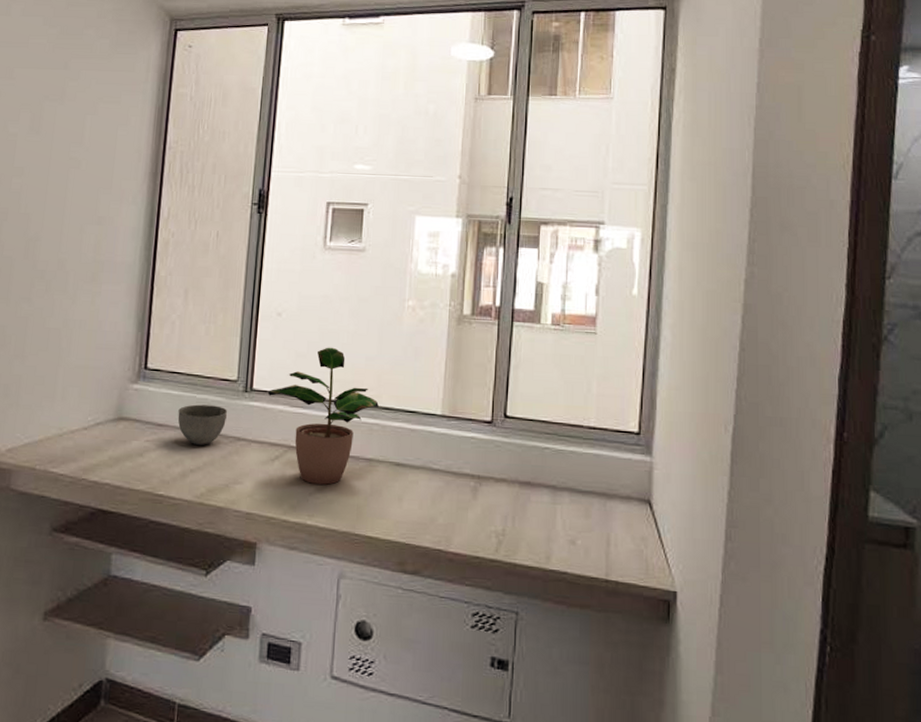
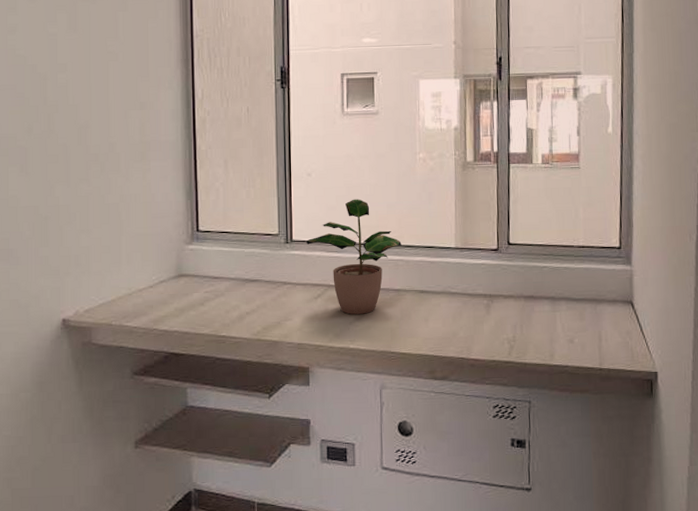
bowl: present [177,404,227,445] -> none [230,257,273,291]

